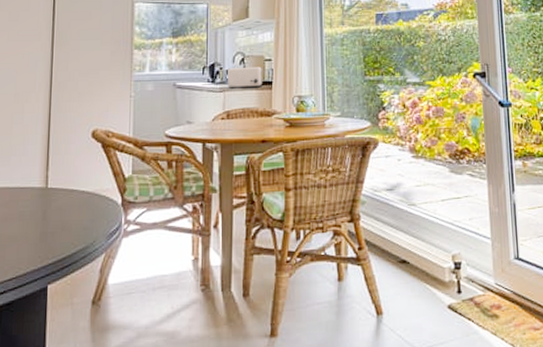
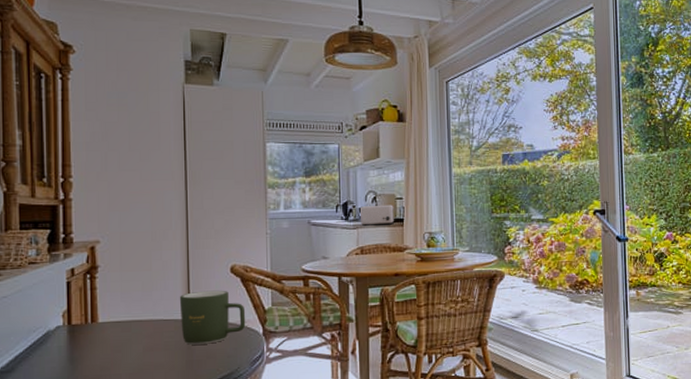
mug: none [37,156,105,215] -> present [179,290,246,345]

